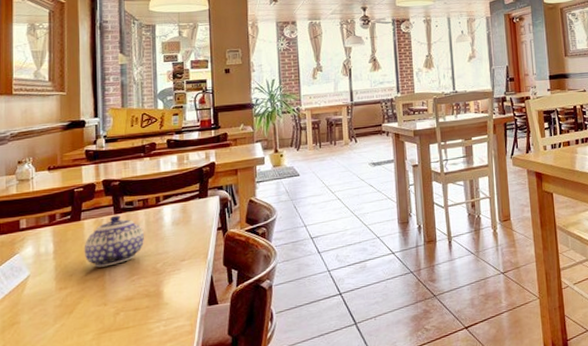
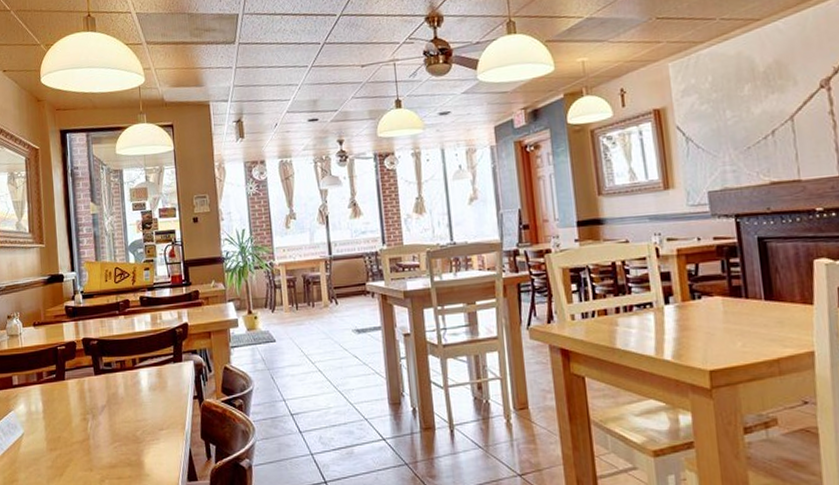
teapot: present [84,215,144,268] -> none [69,376,124,431]

